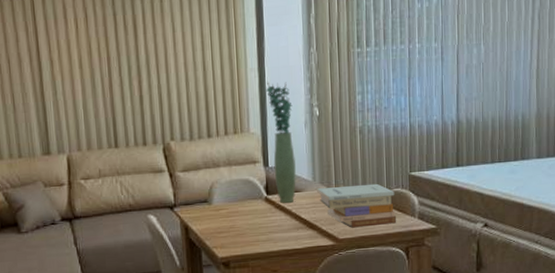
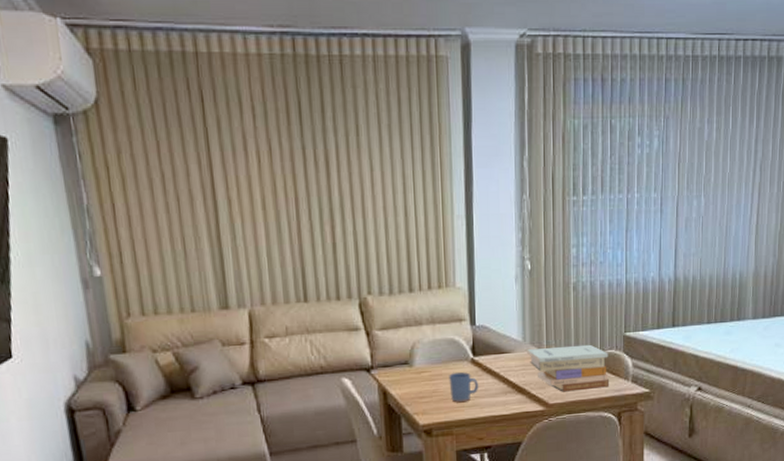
mug: none [245,210,273,238] -> present [449,372,479,403]
vase: present [266,82,296,204] -> none [474,231,505,367]

